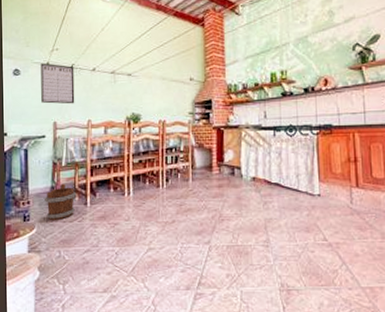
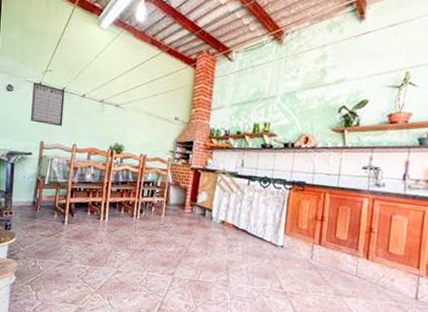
bucket: present [45,183,77,221] -> none [26,200,56,234]

